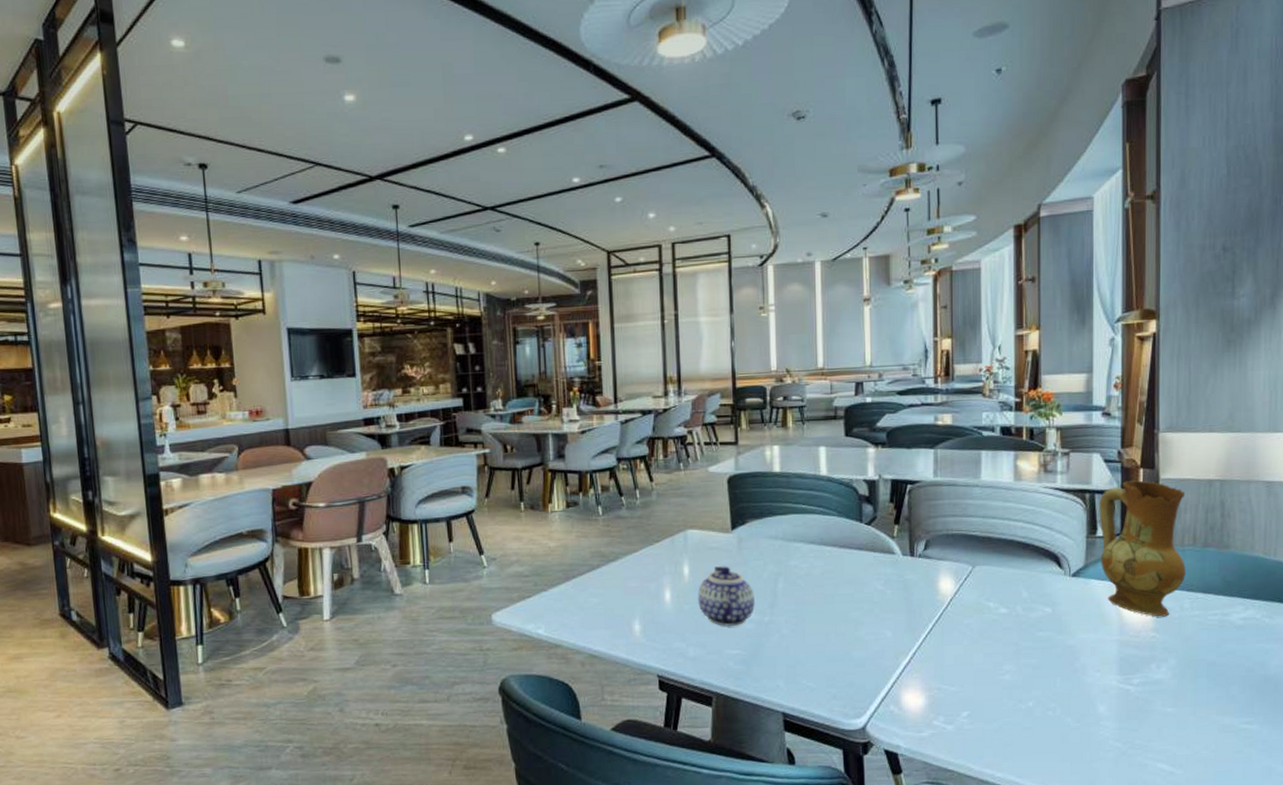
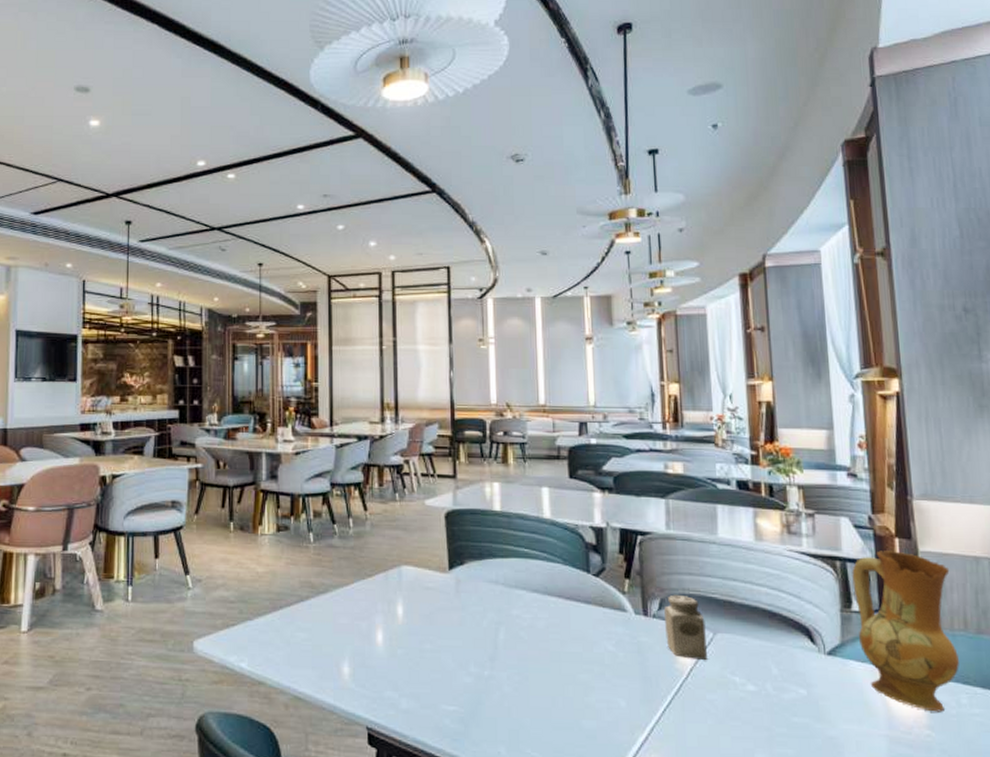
teapot: present [698,566,756,626] -> none [412,609,475,678]
salt shaker: none [929,535,966,591] -> present [664,594,707,660]

